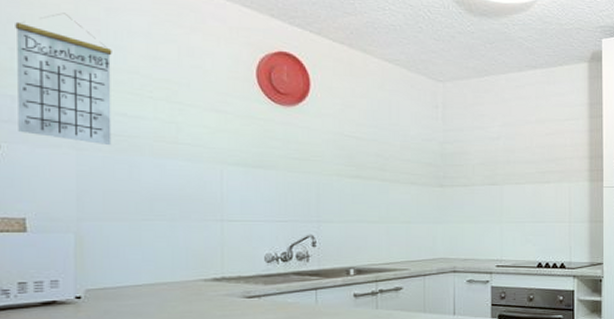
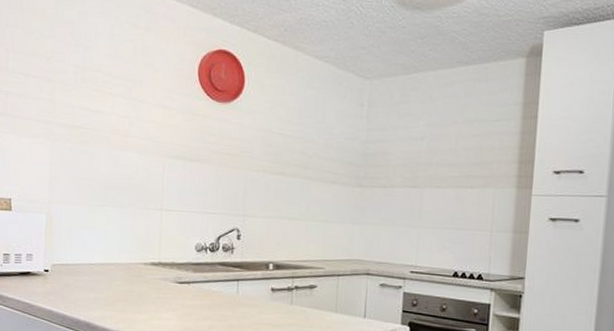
calendar: present [15,13,112,146] -> none [9,17,82,137]

